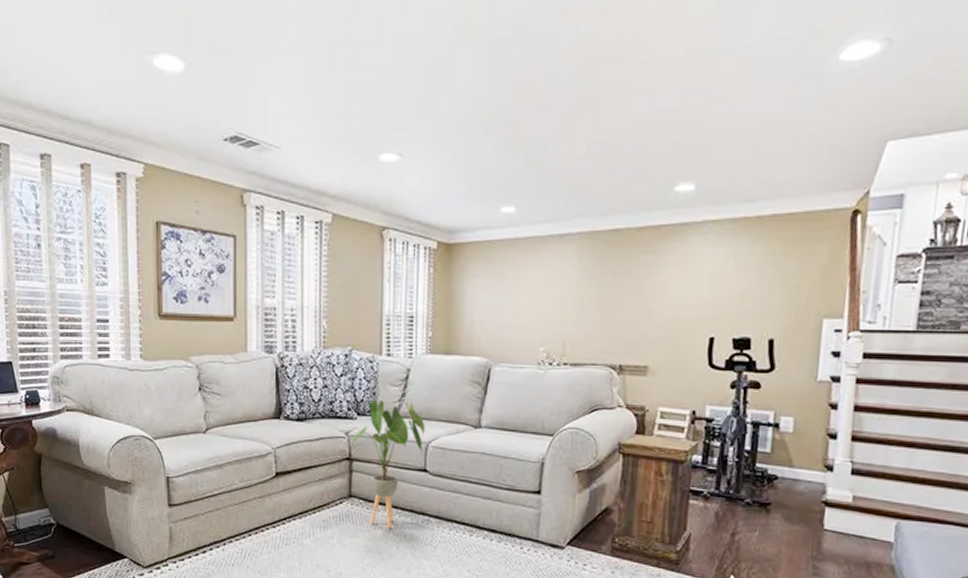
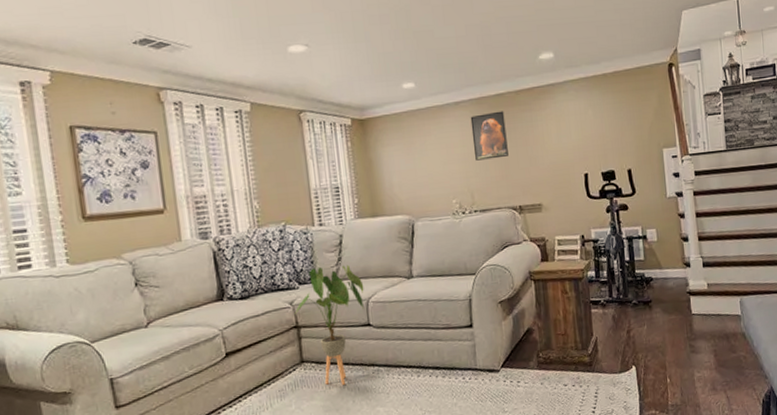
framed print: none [574,250,619,306] -> present [470,111,509,161]

